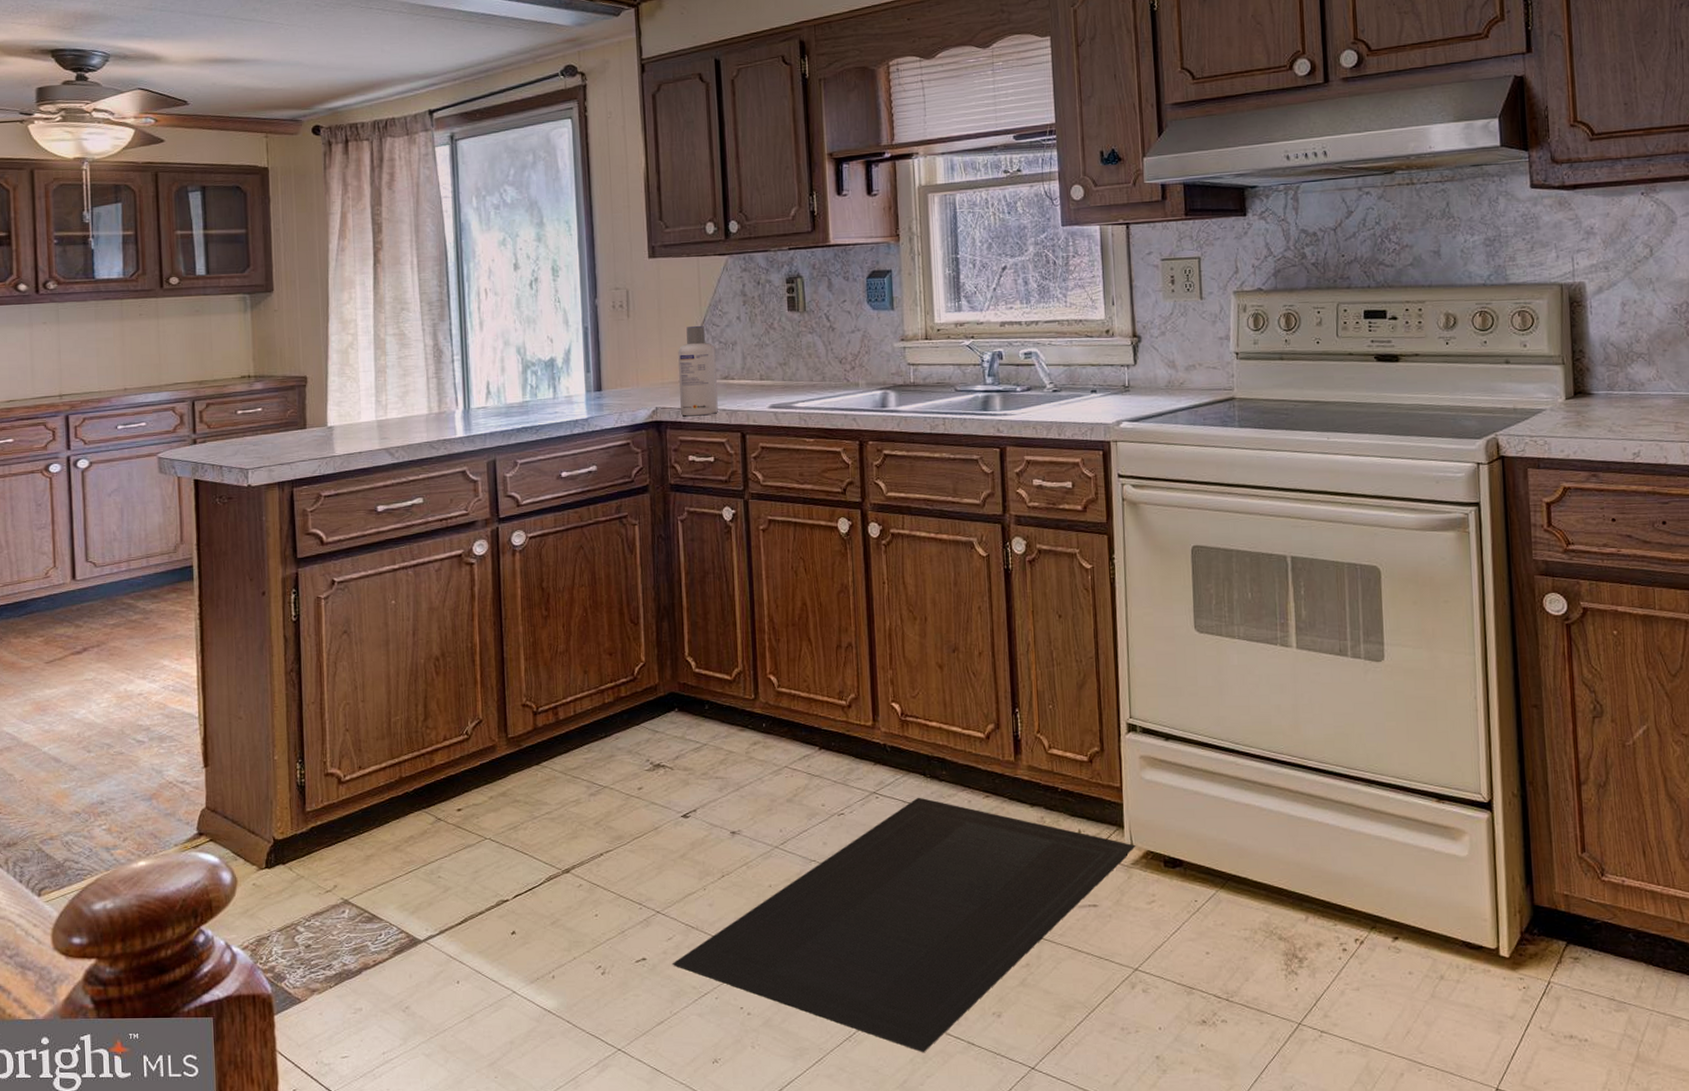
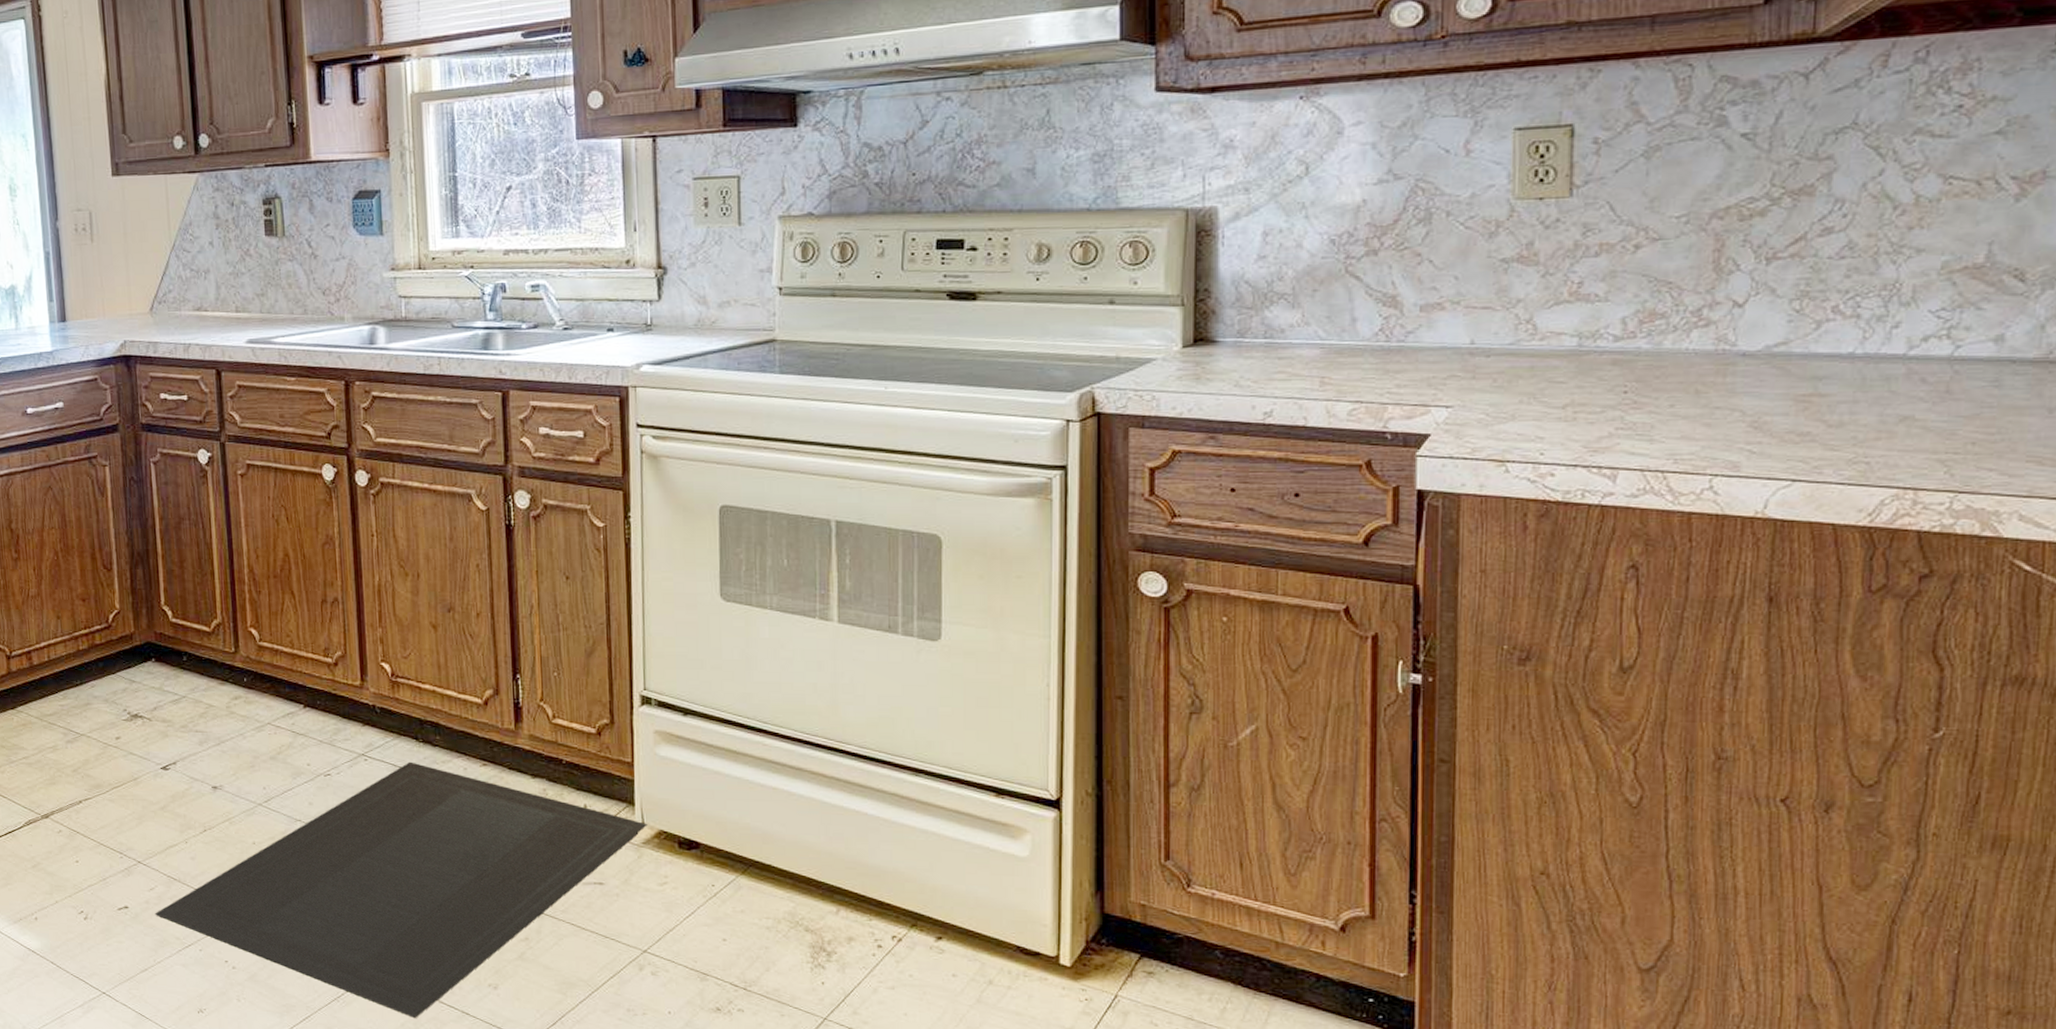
screw cap bottle: present [678,325,718,417] -> none [146,251,191,351]

